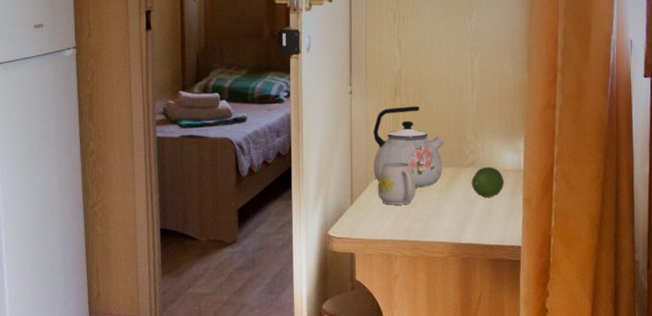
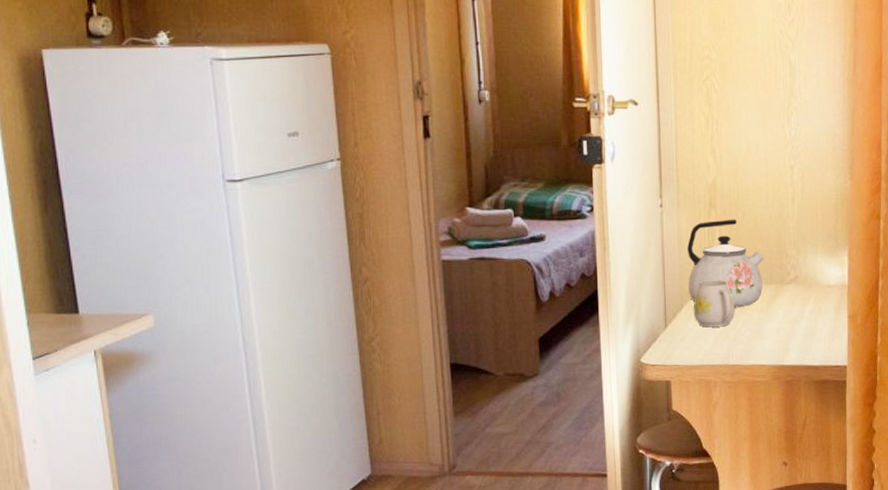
fruit: present [471,166,504,198] -> none [793,282,828,316]

